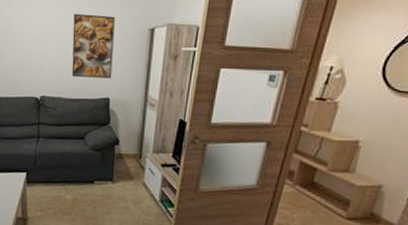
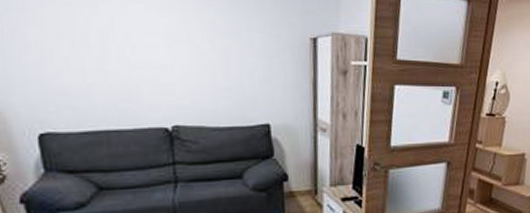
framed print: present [71,13,115,79] -> none [209,14,270,101]

